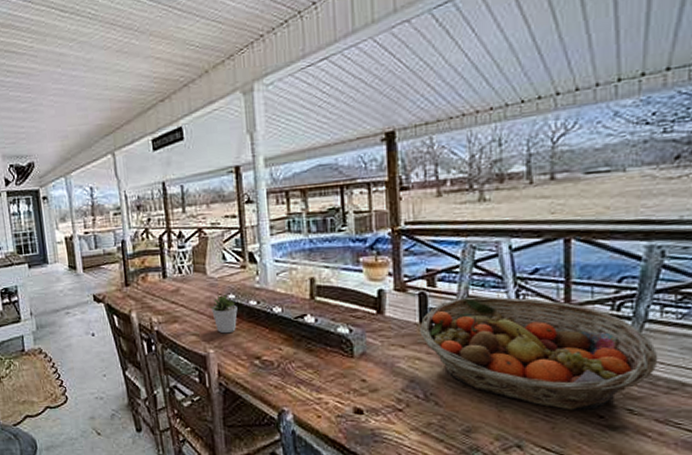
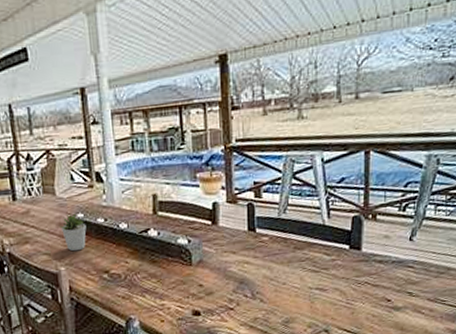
fruit basket: present [420,297,658,411] -> none [248,204,432,298]

